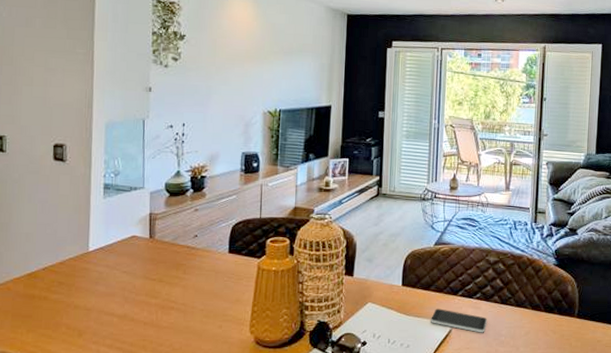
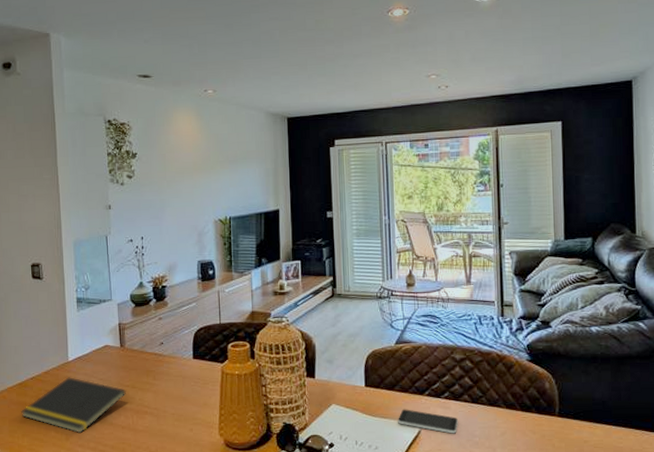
notepad: none [27,268,152,330] -> present [21,377,126,434]

